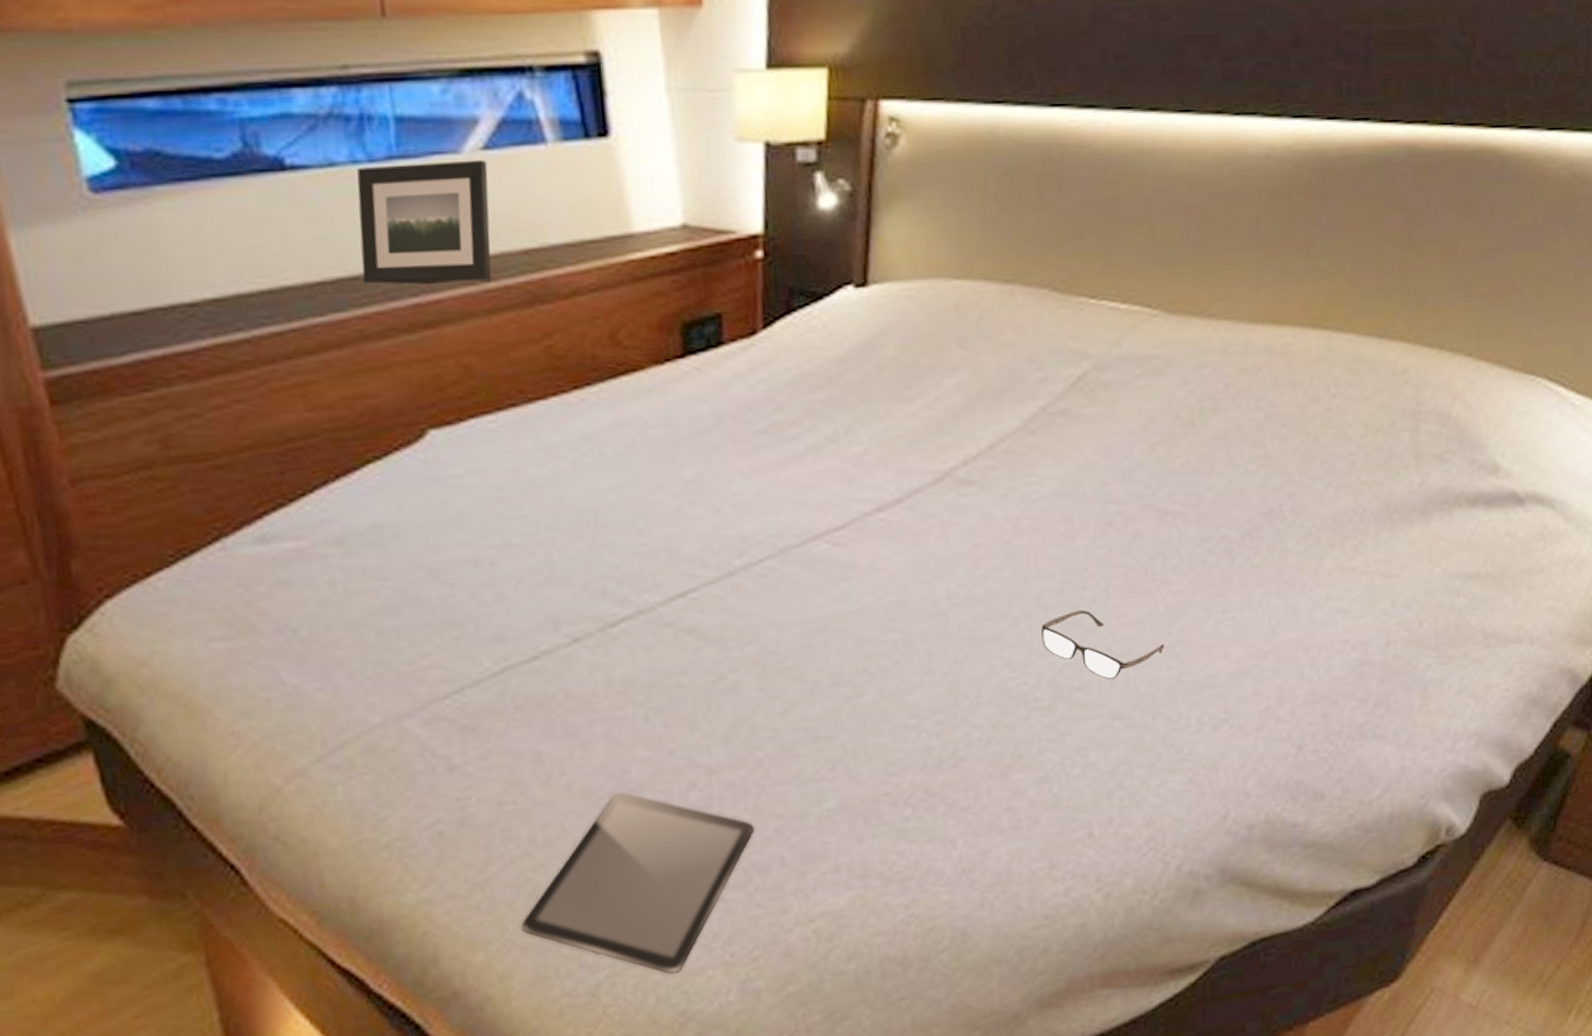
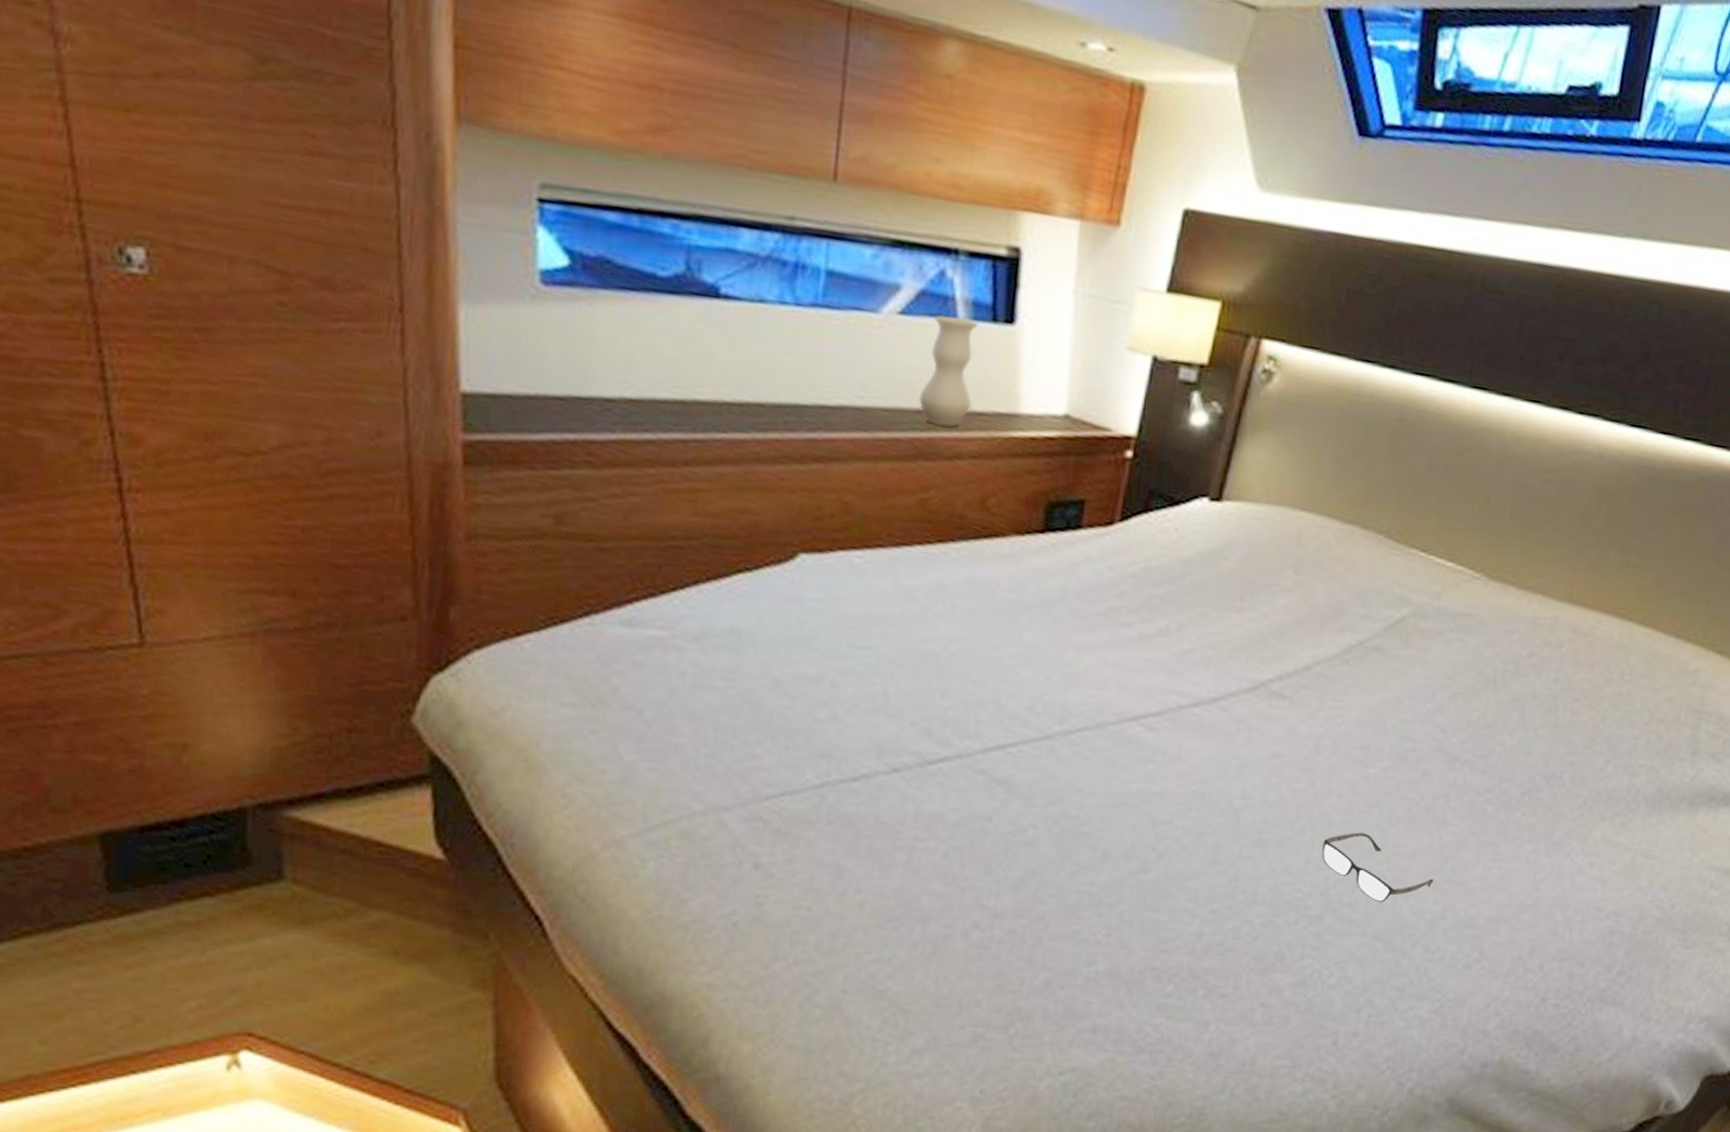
picture frame: present [357,159,492,285] -> none [768,308,901,430]
tablet: present [520,791,755,976] -> none [791,918,1026,1100]
vase: none [521,141,580,263] -> present [919,315,980,427]

